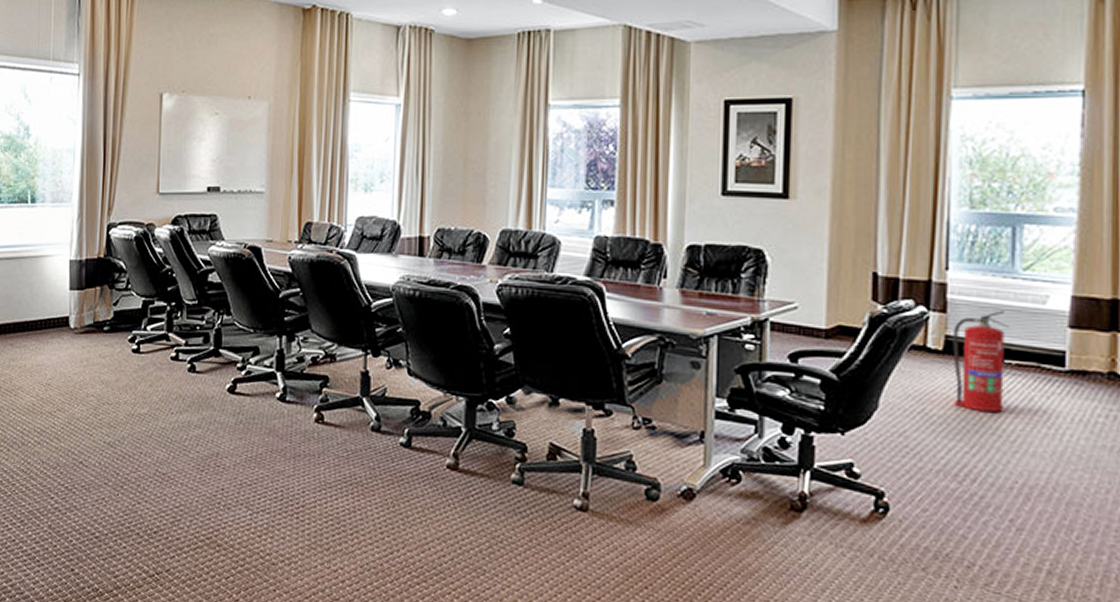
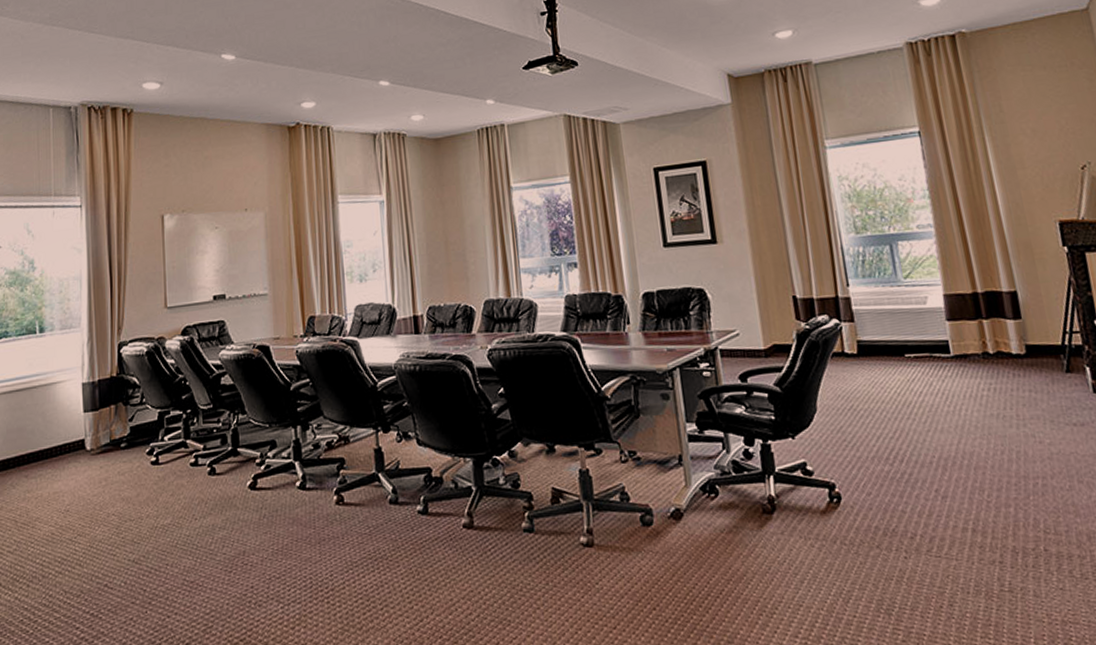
fire extinguisher: present [953,310,1009,412] -> none [861,314,912,401]

